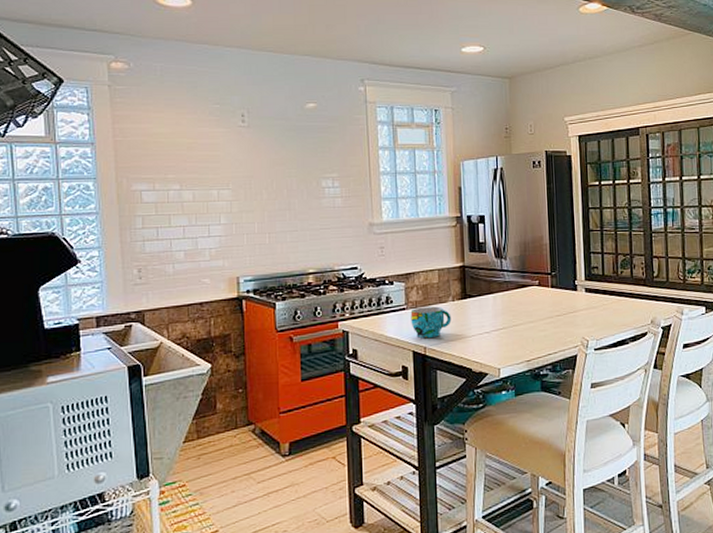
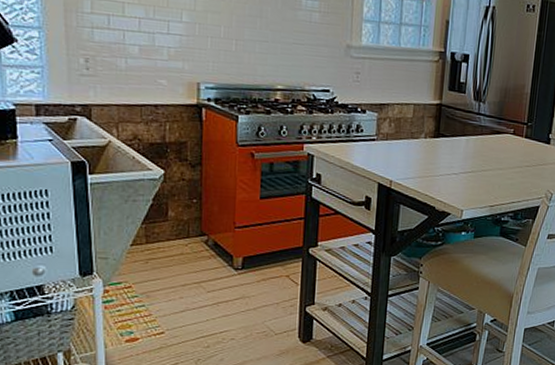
cup: present [410,306,452,339] -> none [379,140,422,173]

